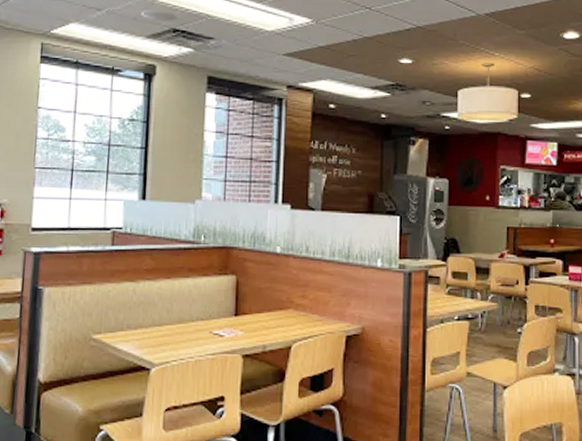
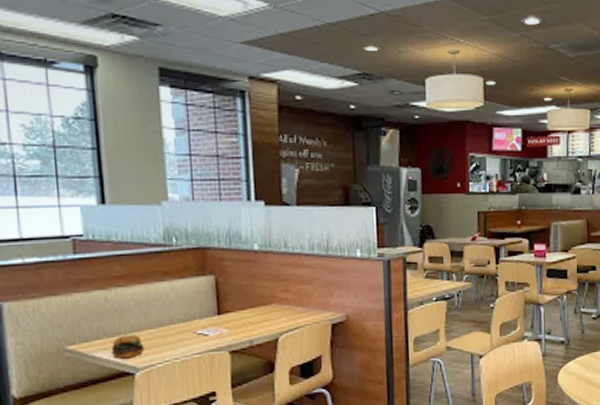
hamburger: none [132,329,163,353] -> present [111,335,145,359]

